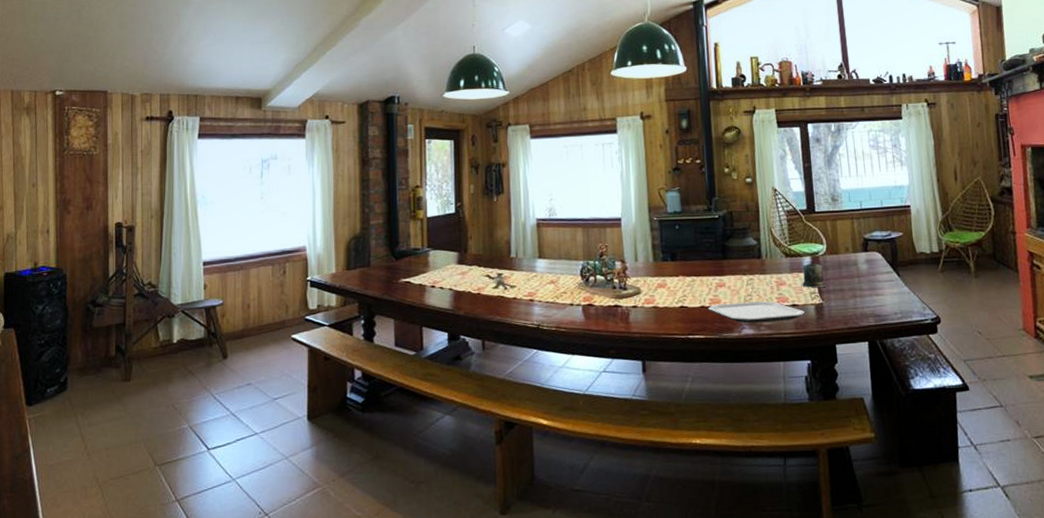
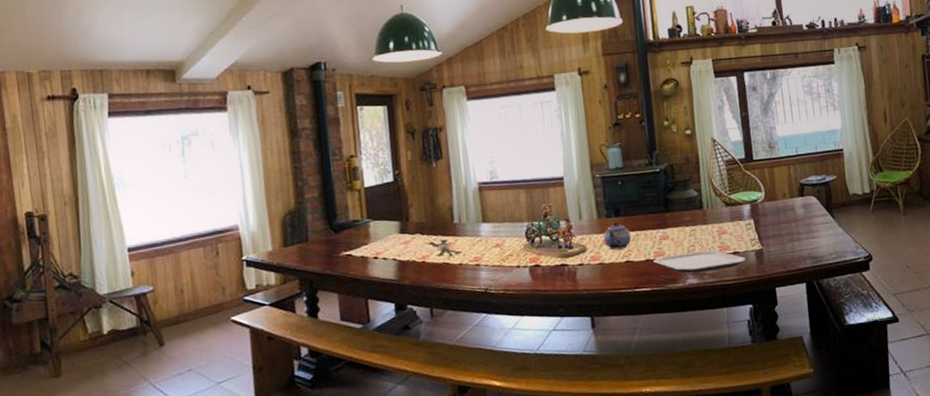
teapot: none [659,266,687,294] -> present [603,222,632,250]
mug: present [802,263,825,288] -> none [742,211,765,235]

